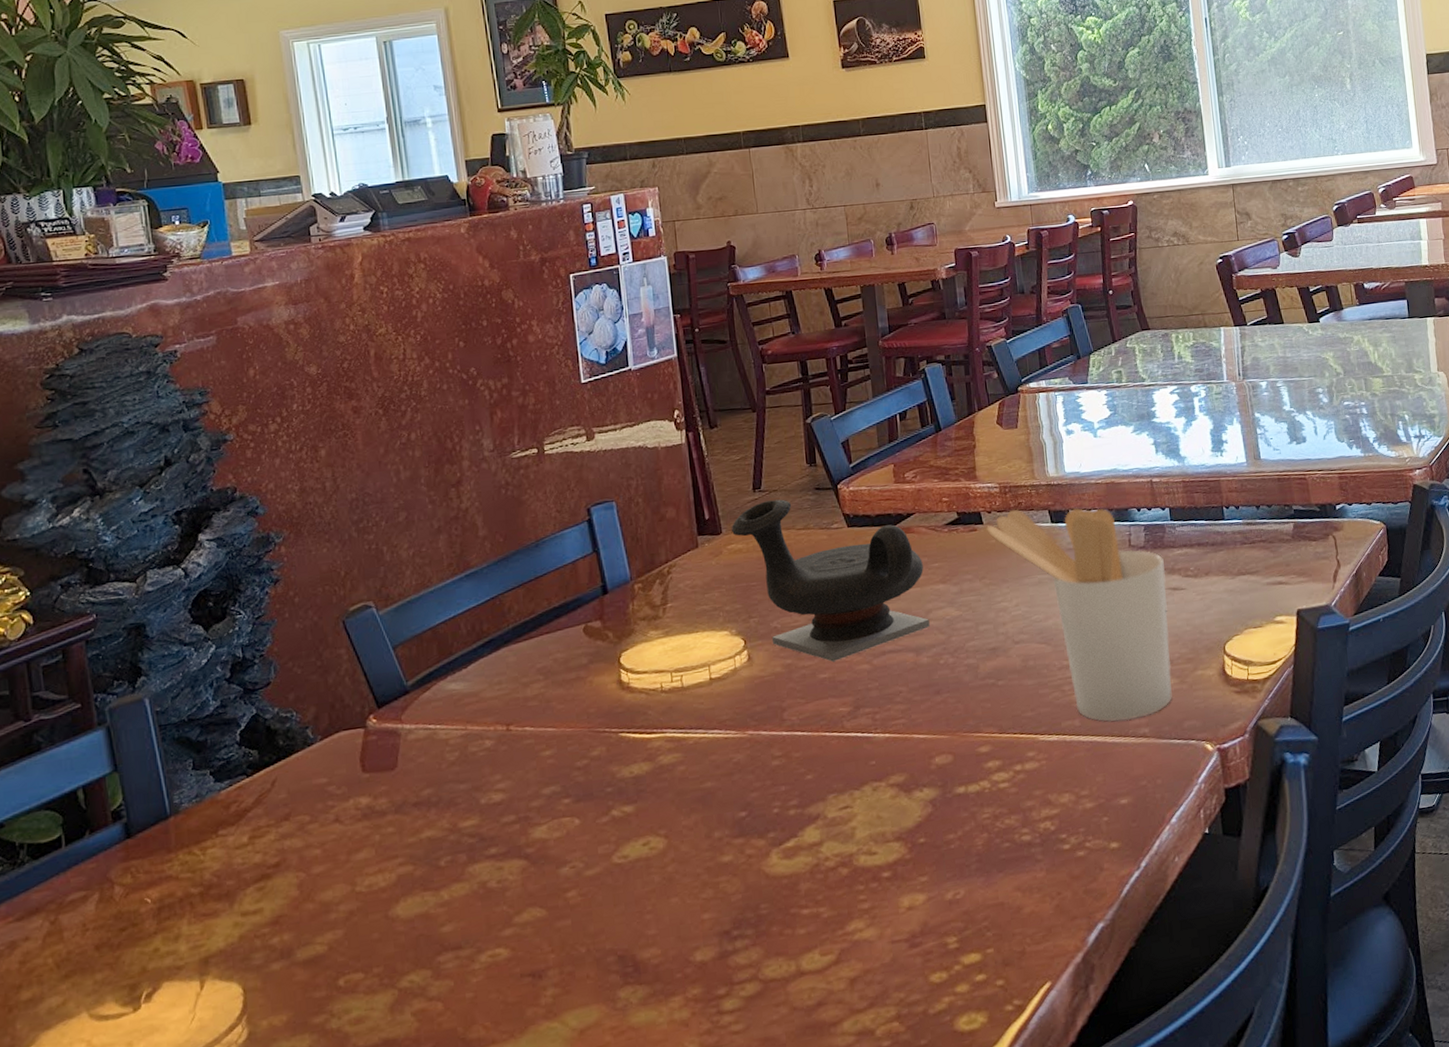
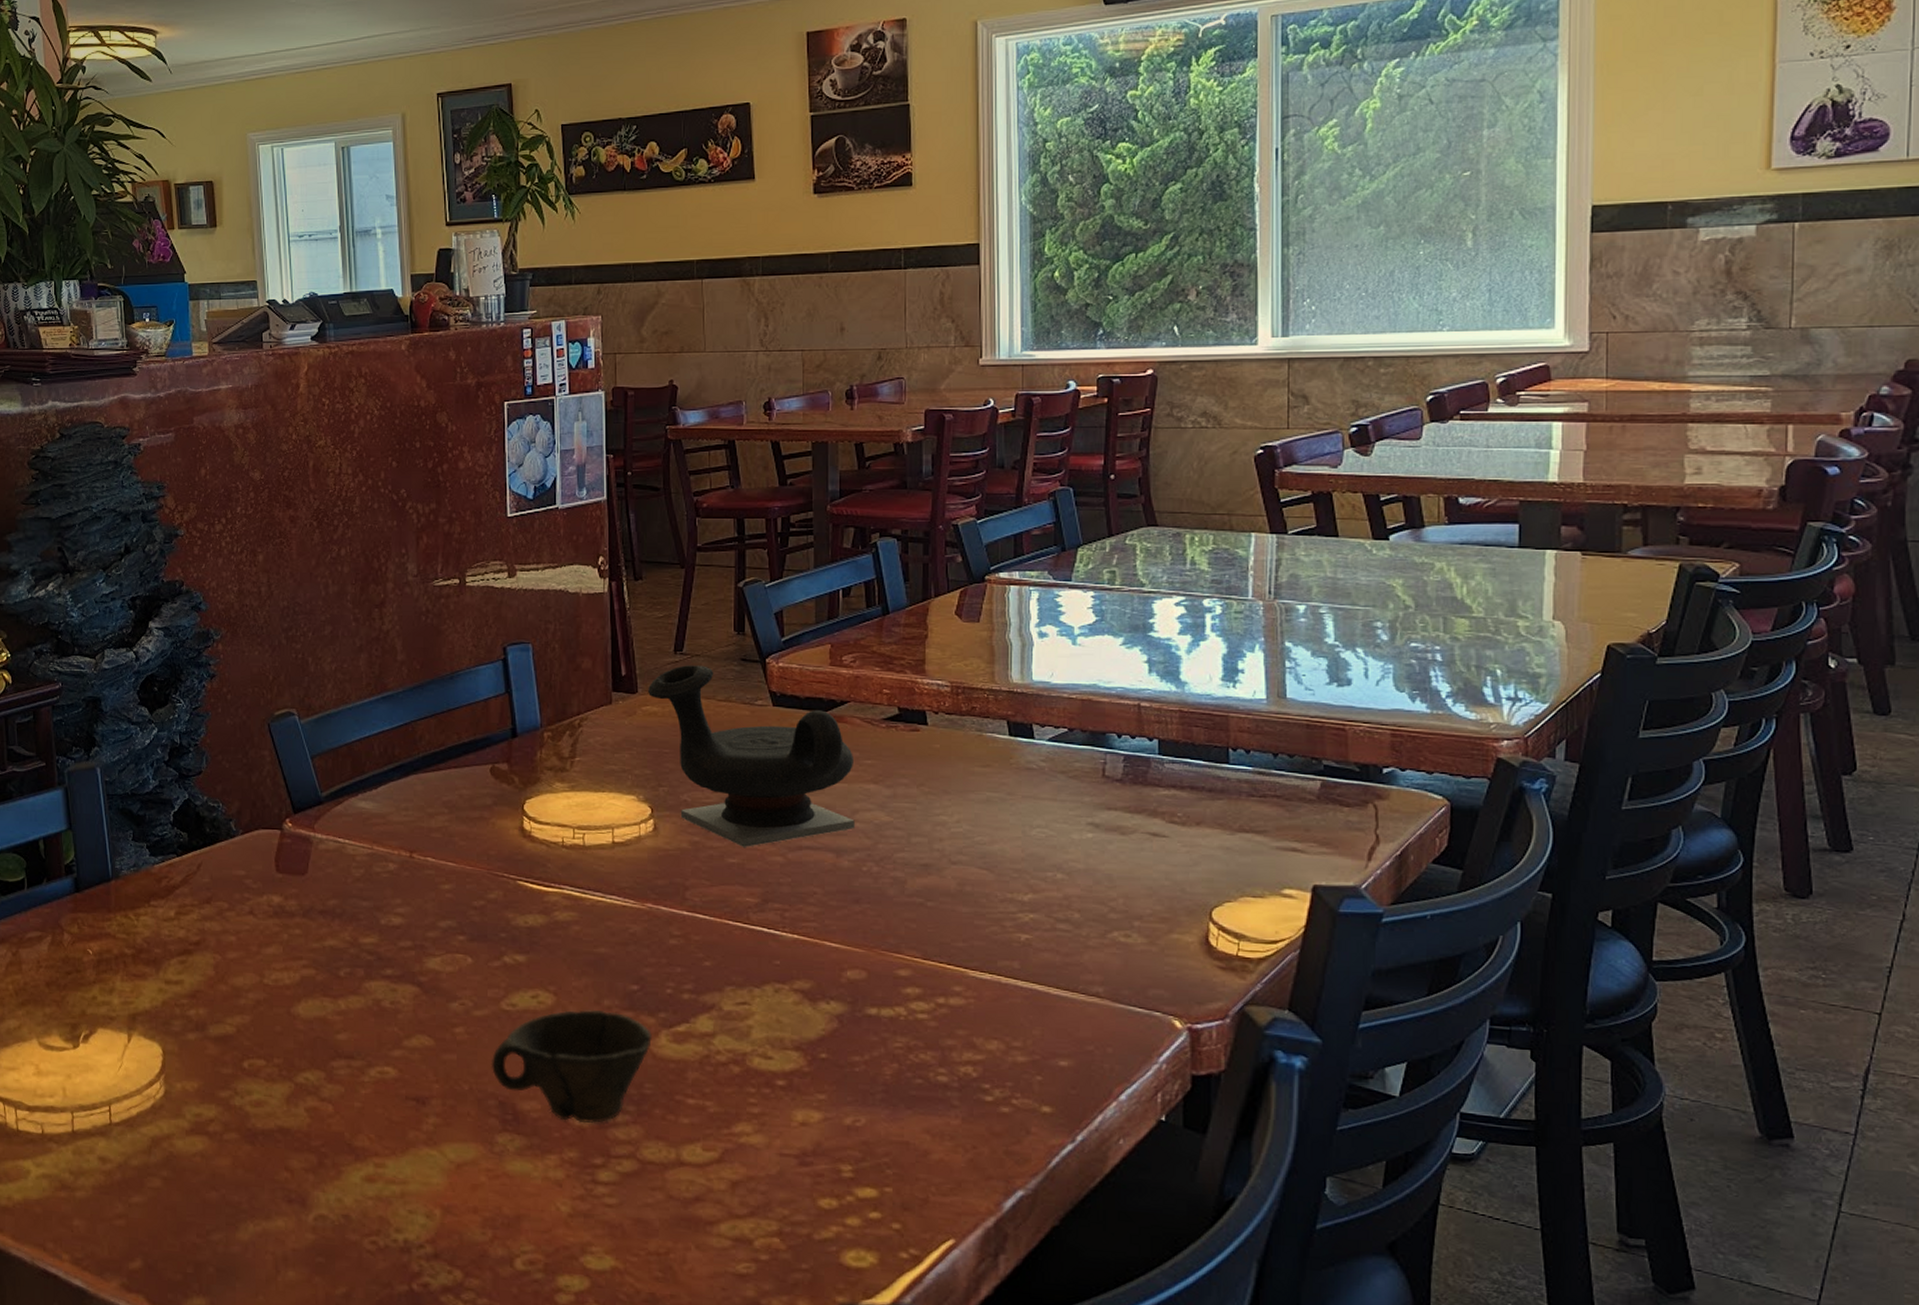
cup: none [607,842,764,960] -> present [491,1009,652,1123]
utensil holder: present [986,507,1172,722] -> none [931,713,1146,975]

